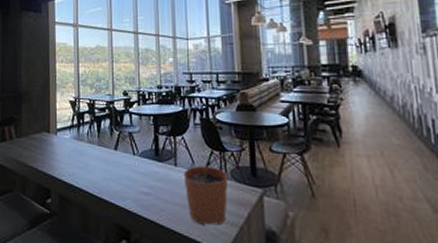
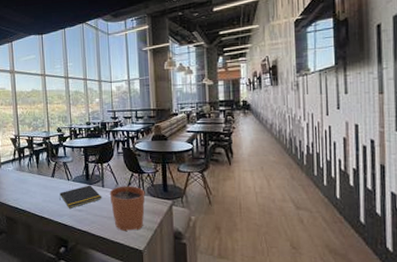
notepad: none [123,162,175,191] -> present [59,185,102,208]

